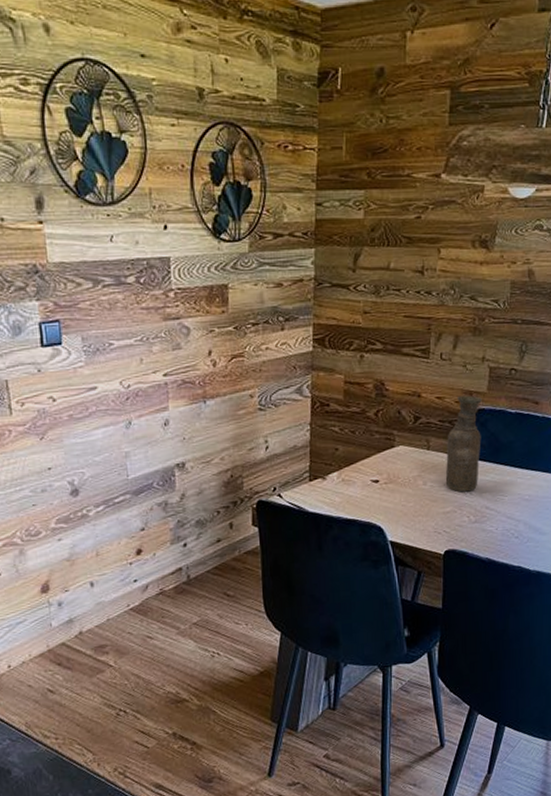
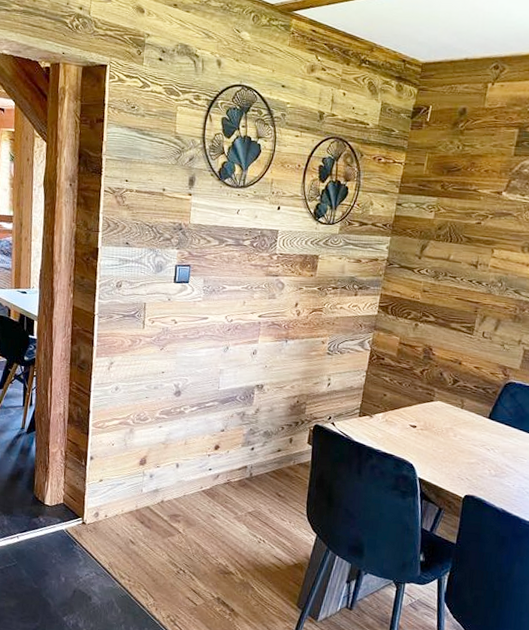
vase: present [445,395,482,492] -> none [473,368,514,449]

